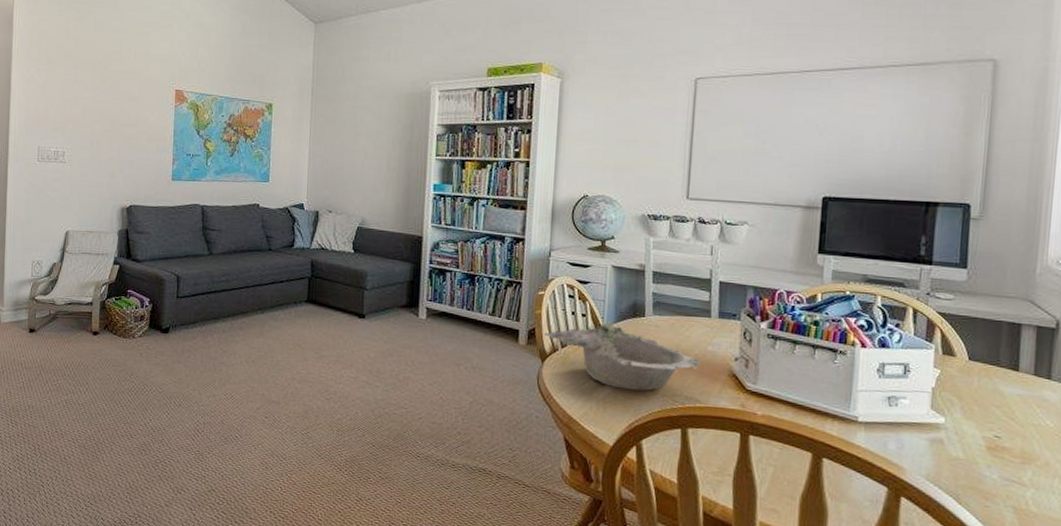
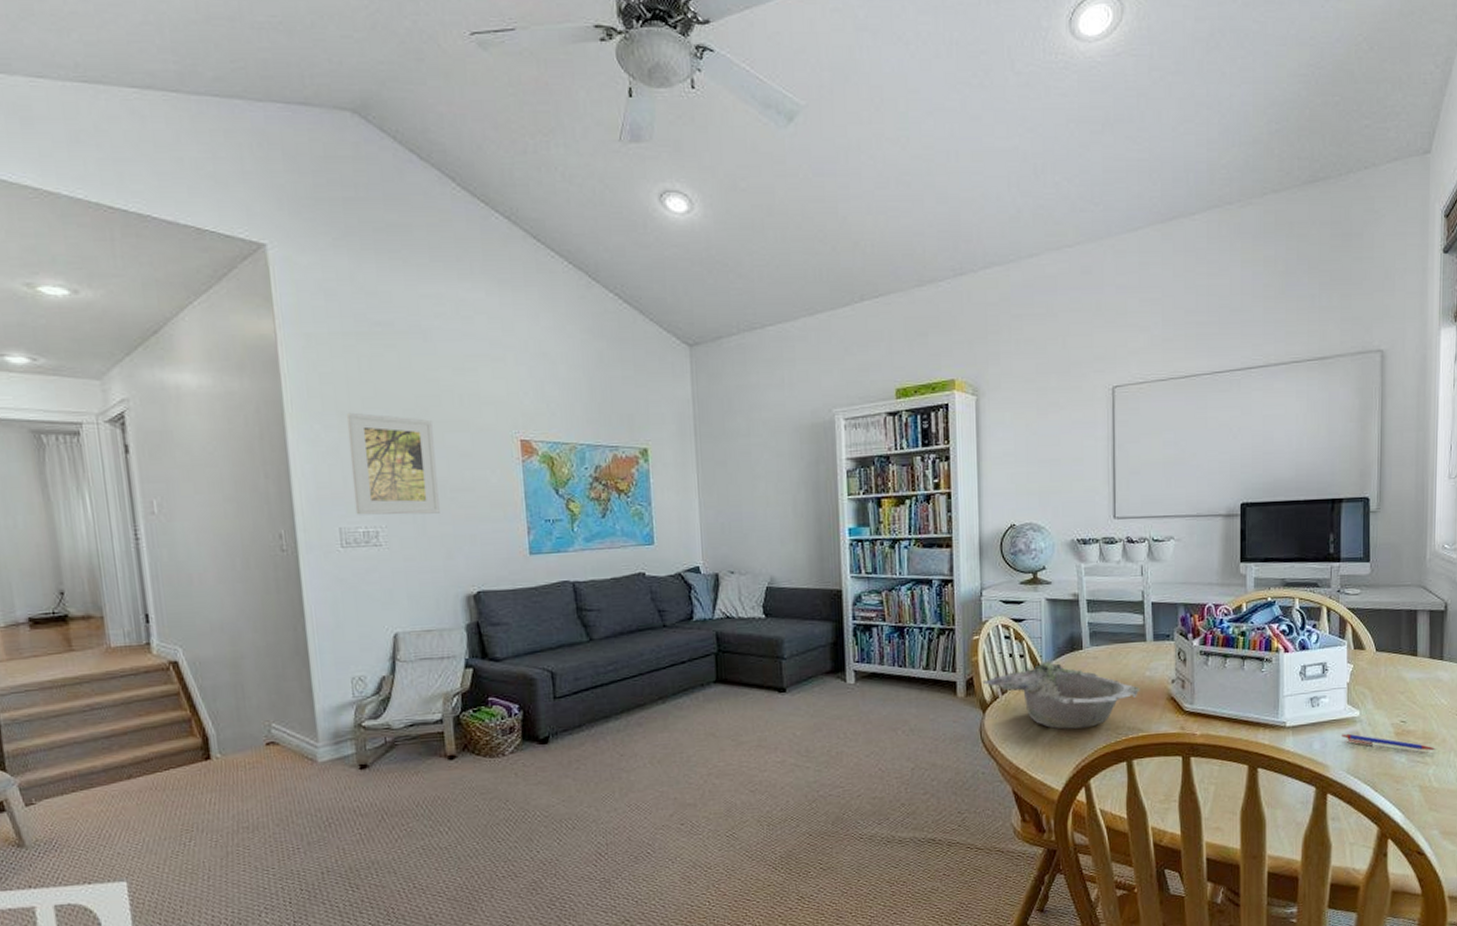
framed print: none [51,60,113,142] -> present [346,412,440,515]
pen: none [922,438,1038,473] -> present [1342,733,1437,751]

